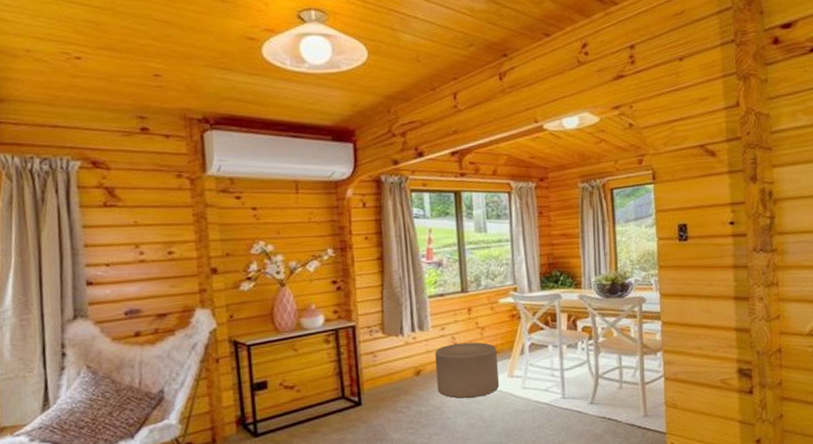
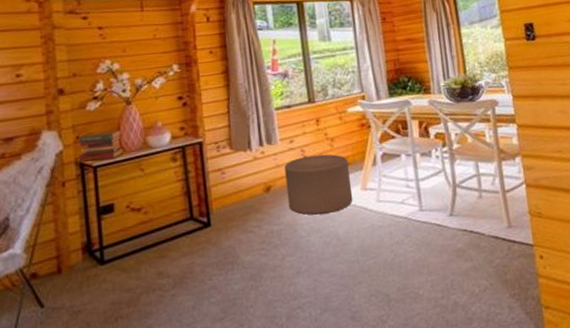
books: none [233,310,277,340] -> present [79,129,124,162]

